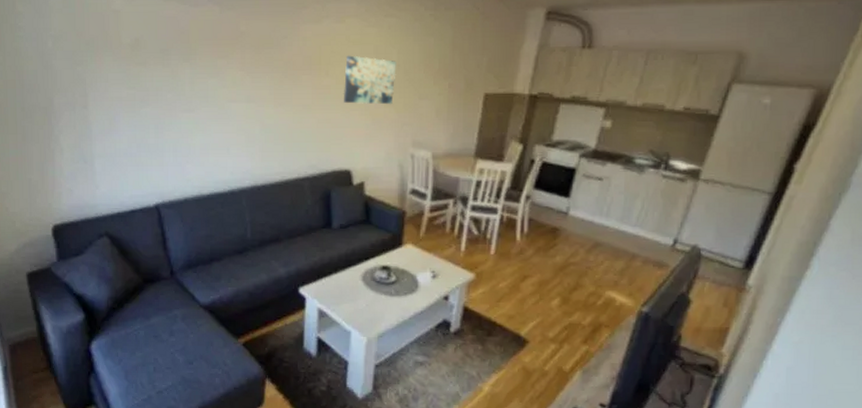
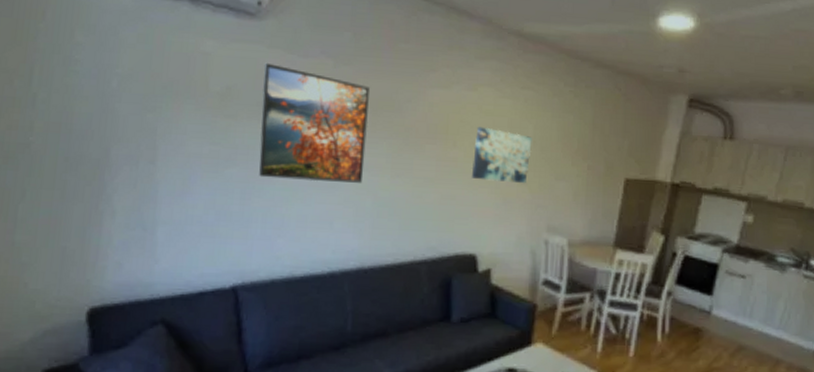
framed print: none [163,14,252,114] -> present [259,62,370,183]

